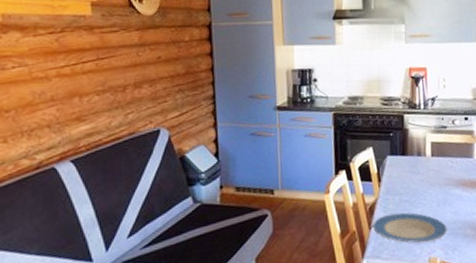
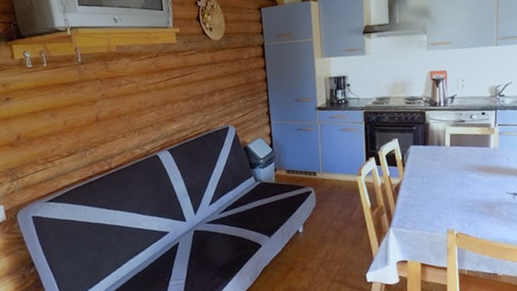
plate: present [373,212,448,244] -> none [398,192,464,217]

